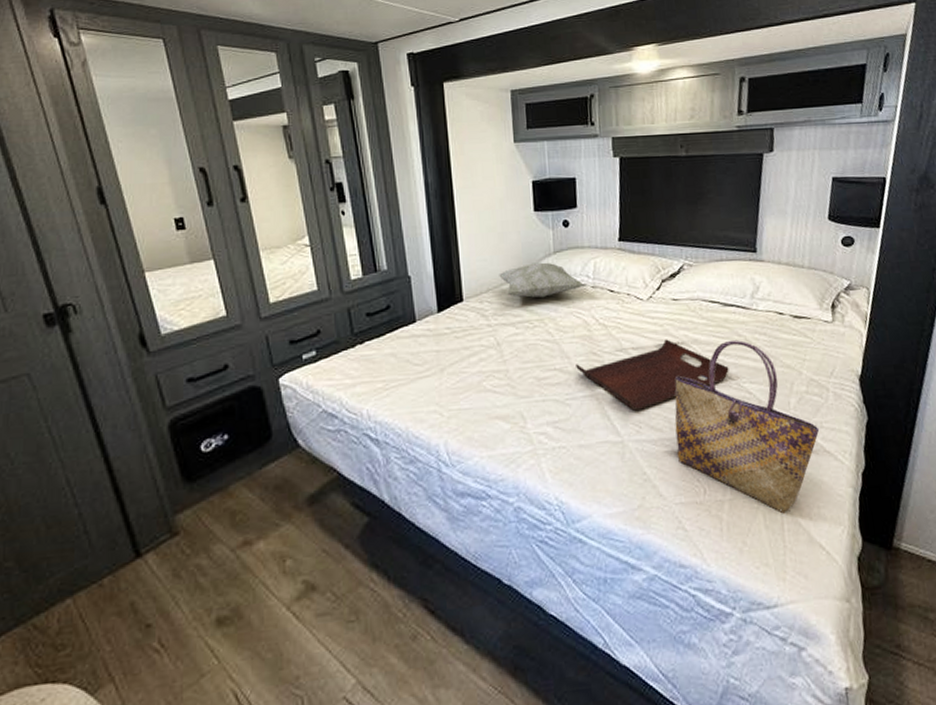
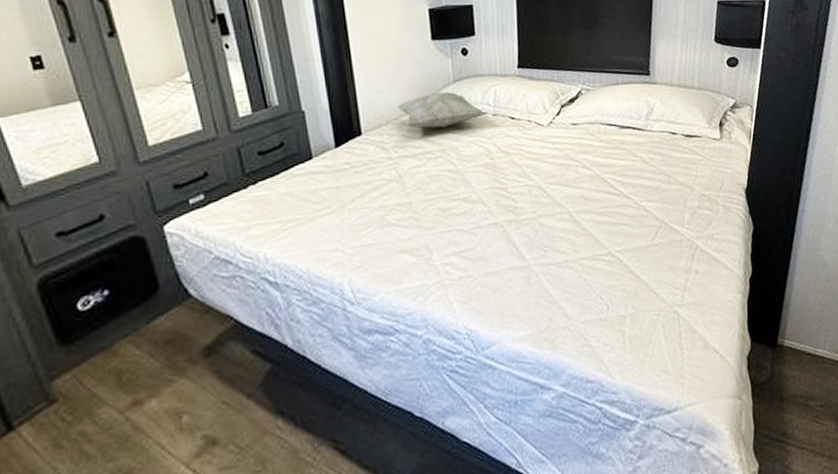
serving tray: present [576,339,729,411] -> none [480,163,628,235]
tote bag: present [674,339,820,514] -> none [577,160,712,323]

